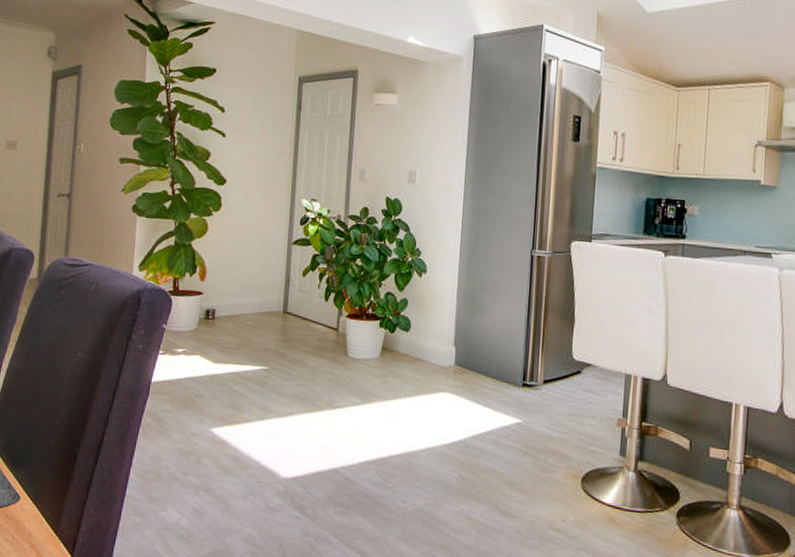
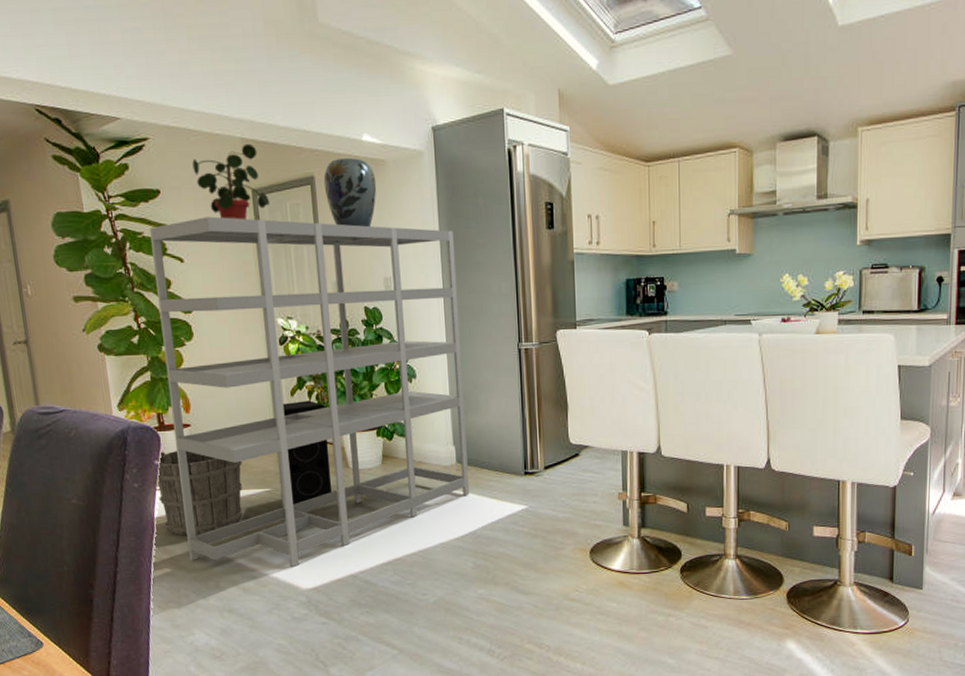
bucket: none [159,316,245,406] -> present [156,451,242,536]
shelving unit: none [177,97,481,452] -> present [149,216,469,567]
potted plant: none [249,35,314,104] -> present [192,143,270,221]
speaker: none [286,282,334,387] -> present [282,400,333,504]
vase: none [365,55,415,122] -> present [323,157,377,228]

